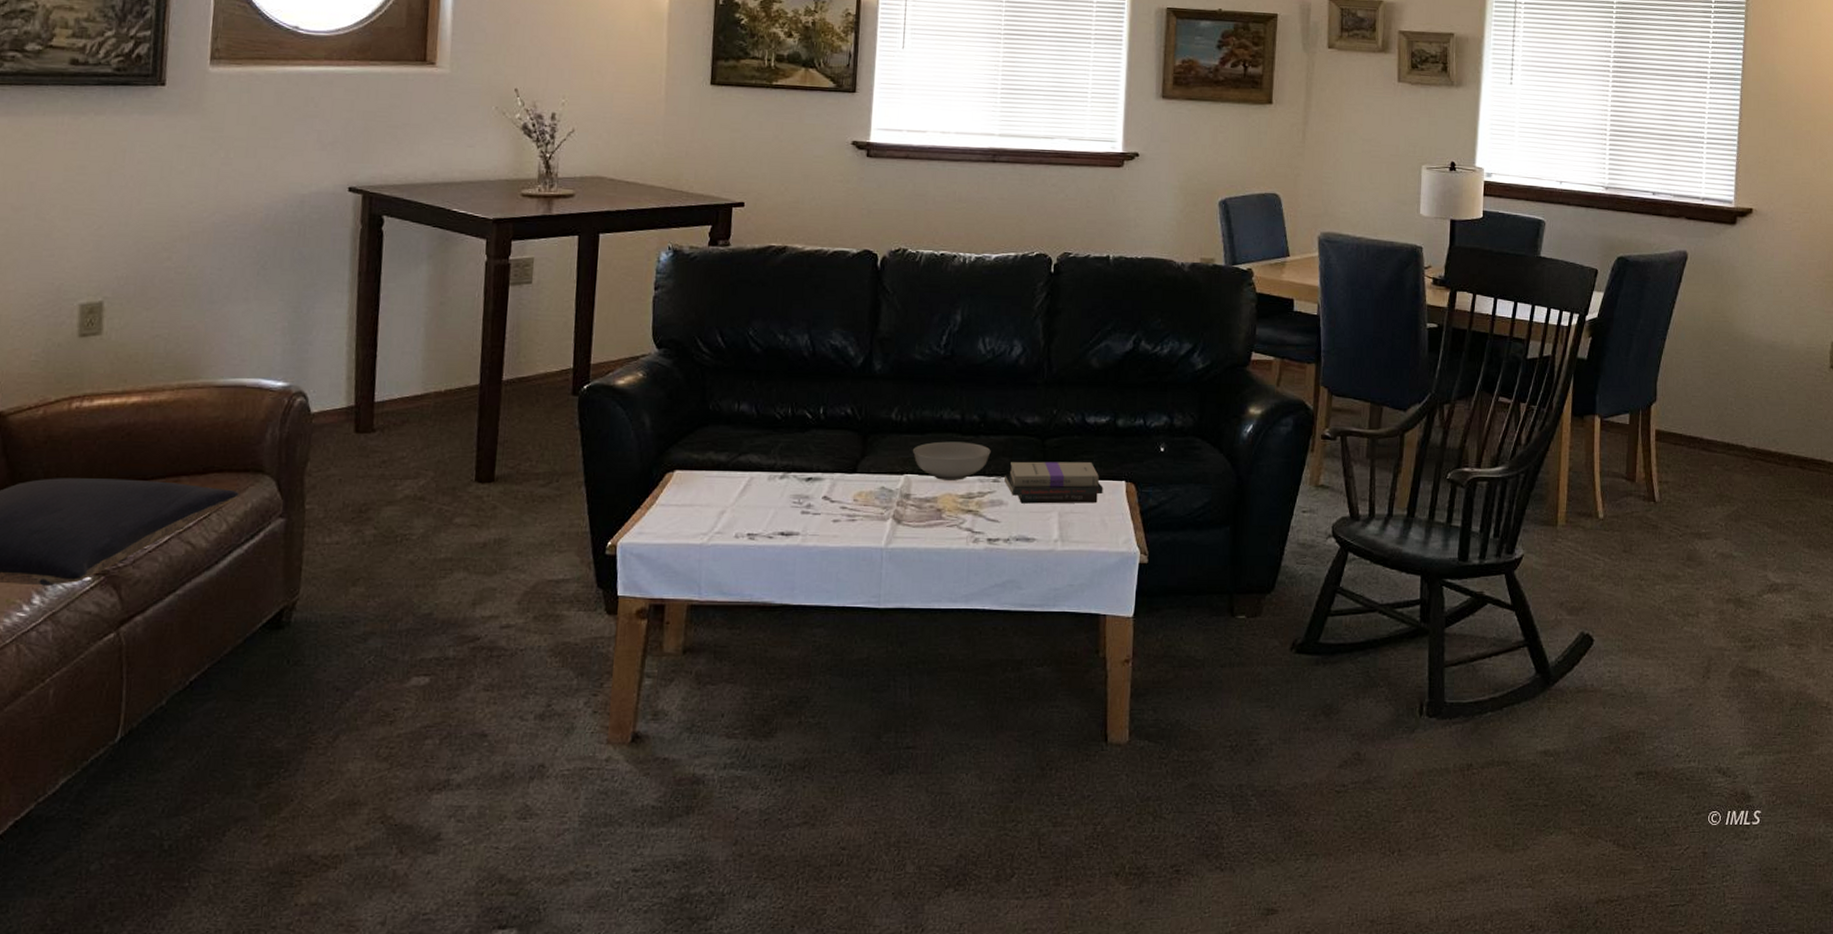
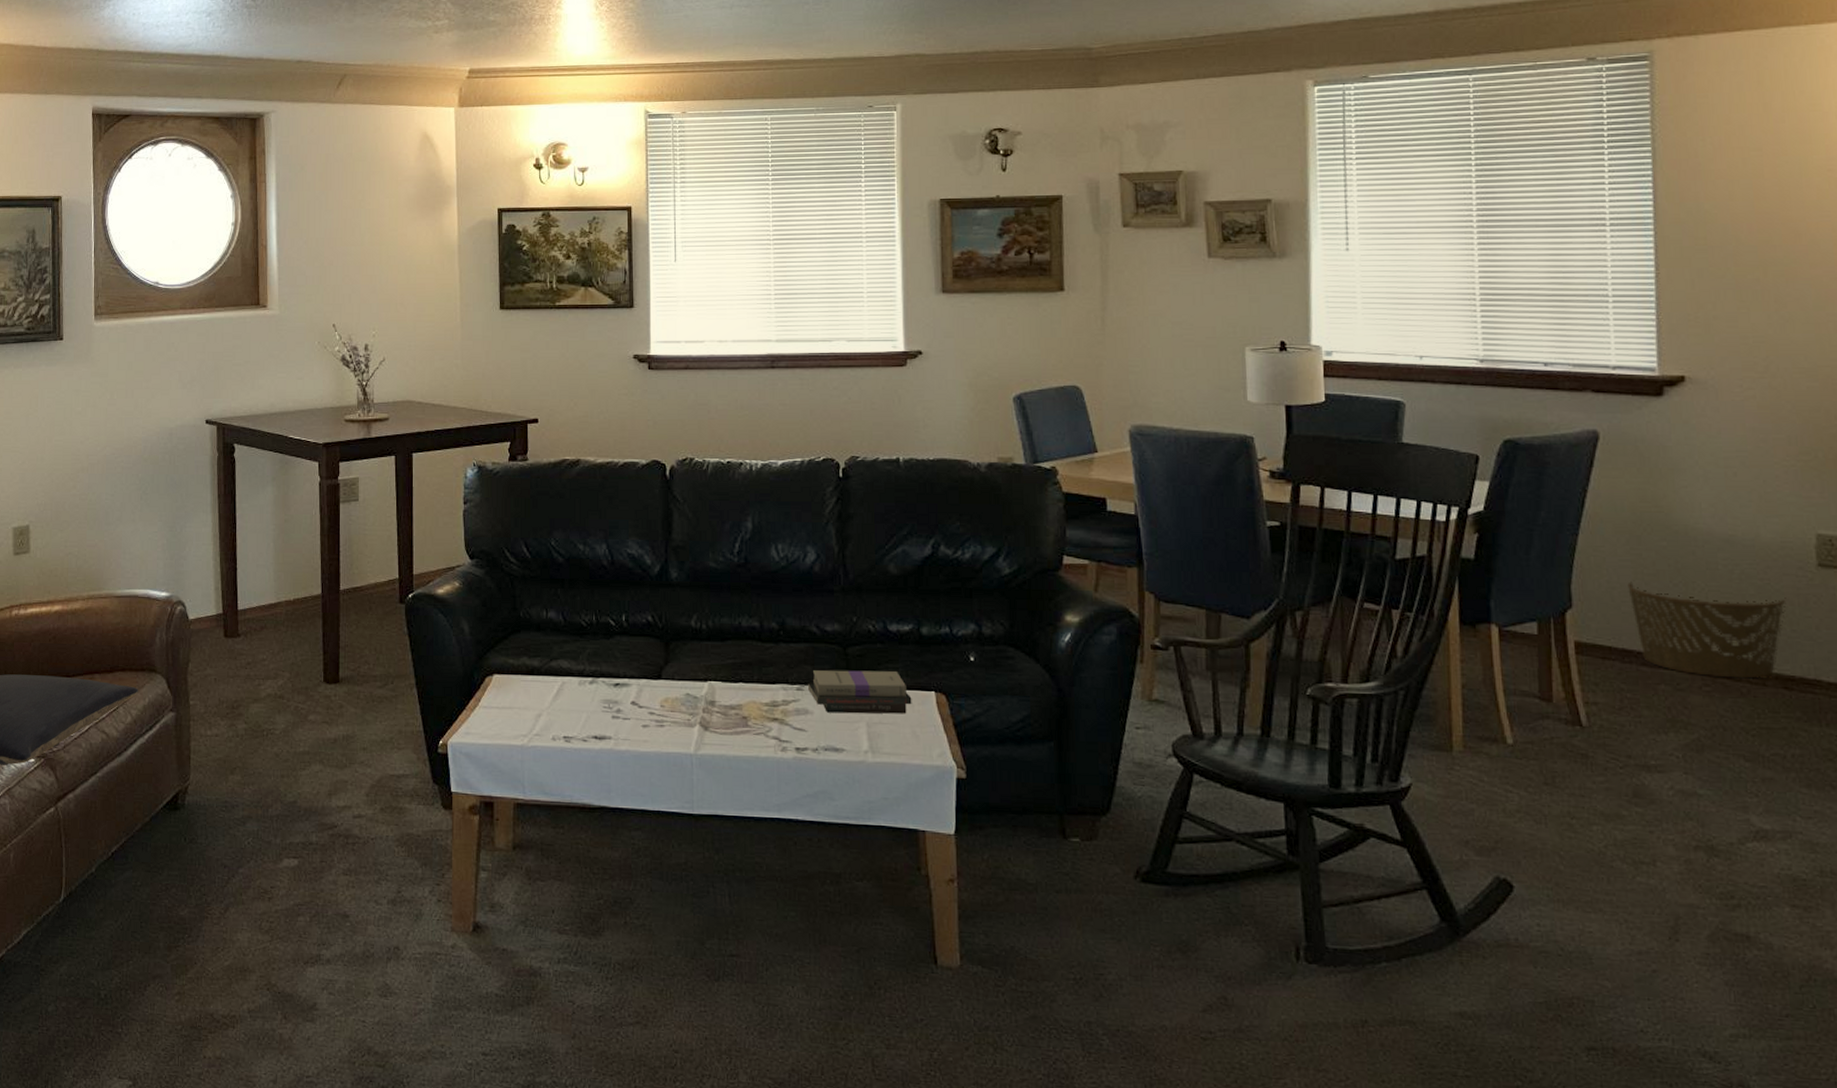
bowl: present [912,441,991,480] -> none [713,649,792,688]
basket: none [1698,378,1807,460] -> present [1627,580,1787,679]

